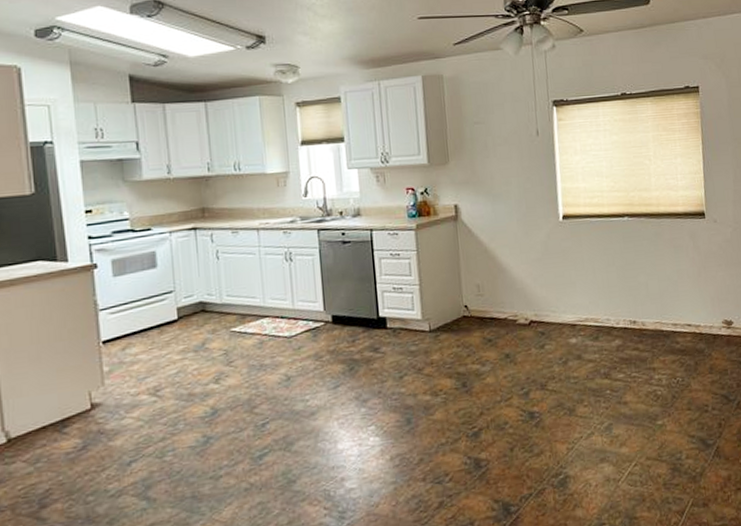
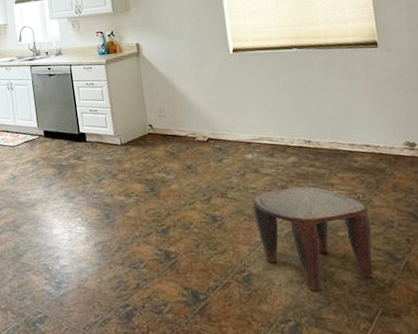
stool: none [573,373,688,488] -> present [252,187,374,291]

